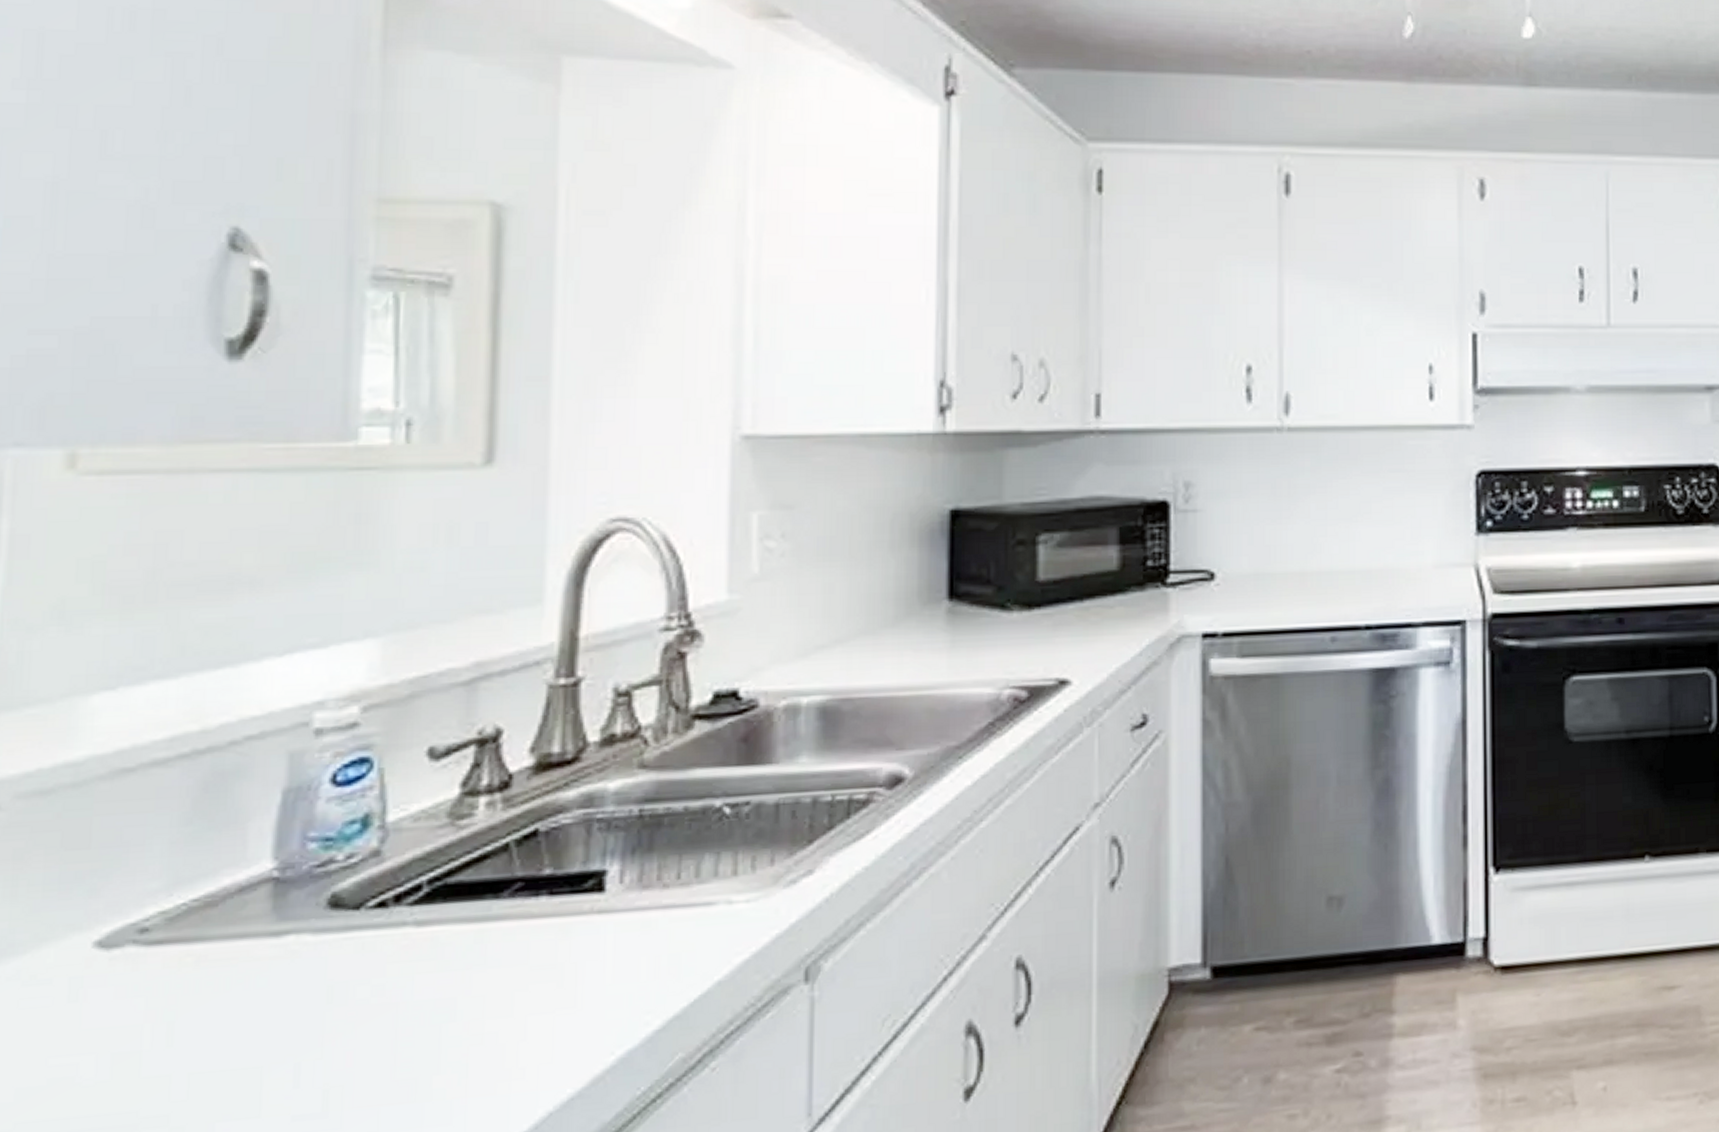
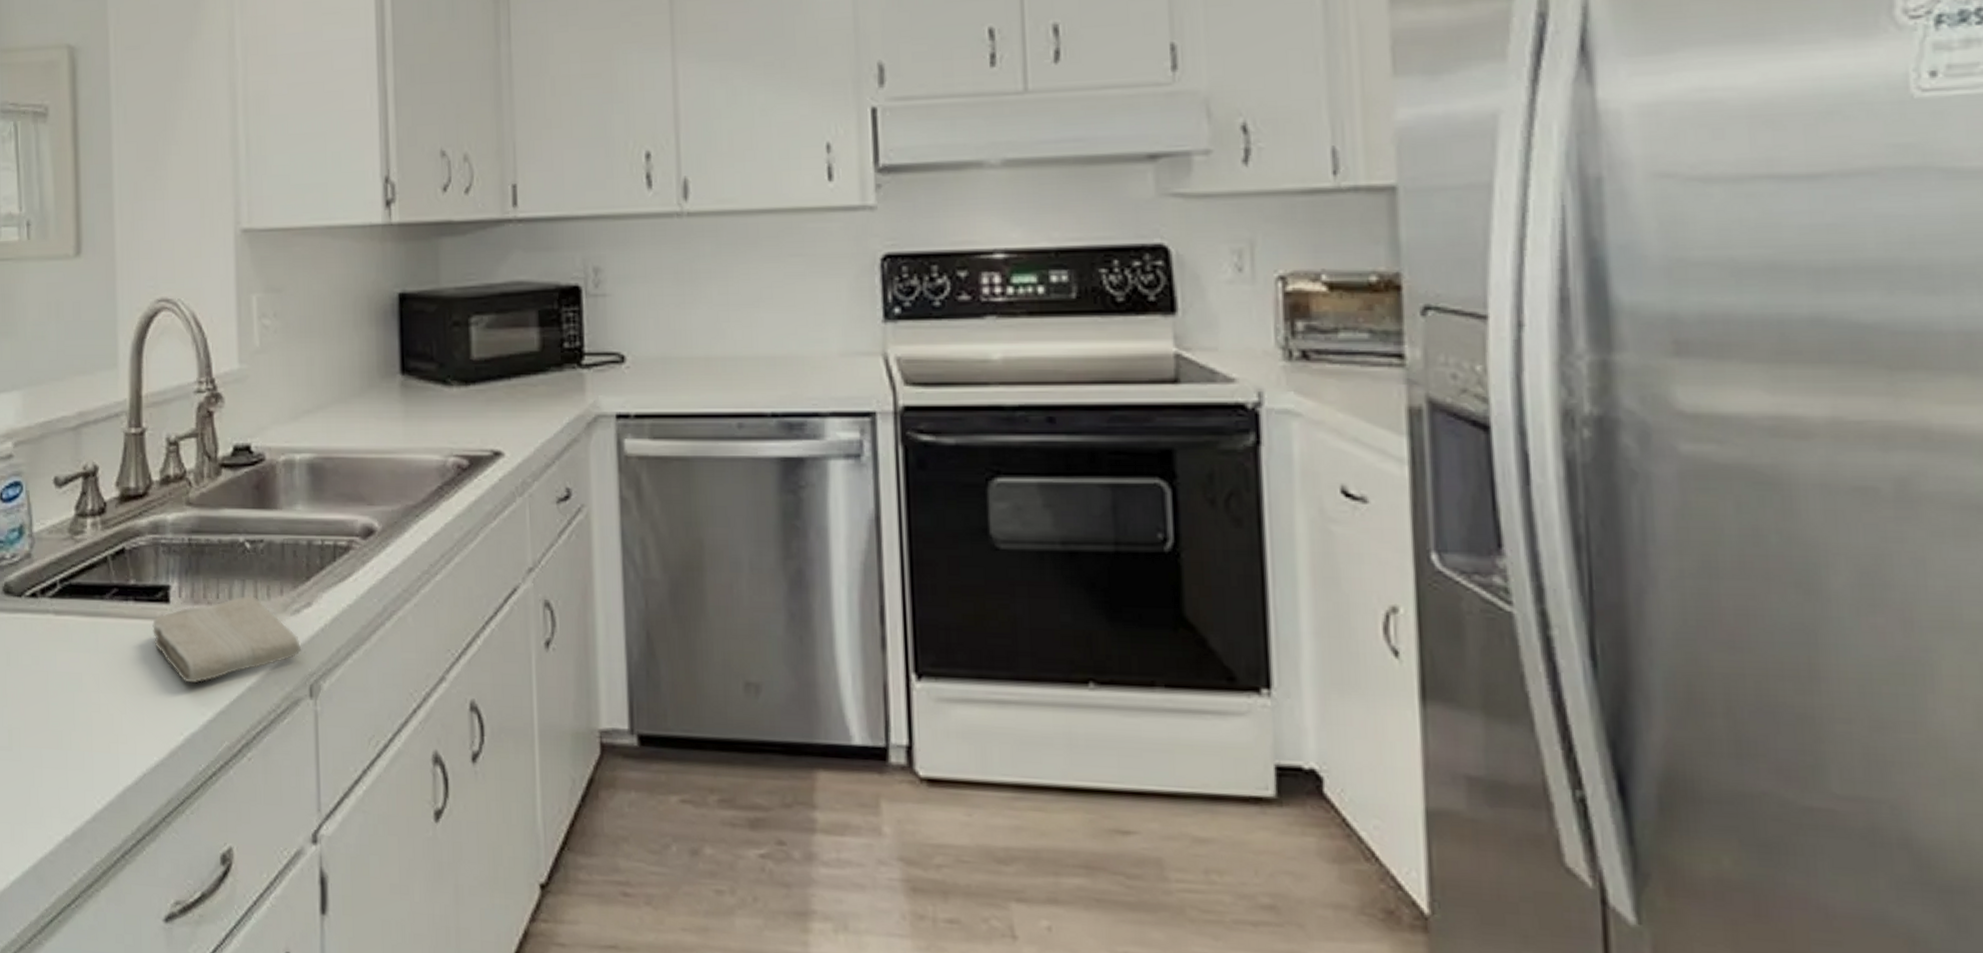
washcloth: none [576,869,797,988] -> present [152,595,302,683]

